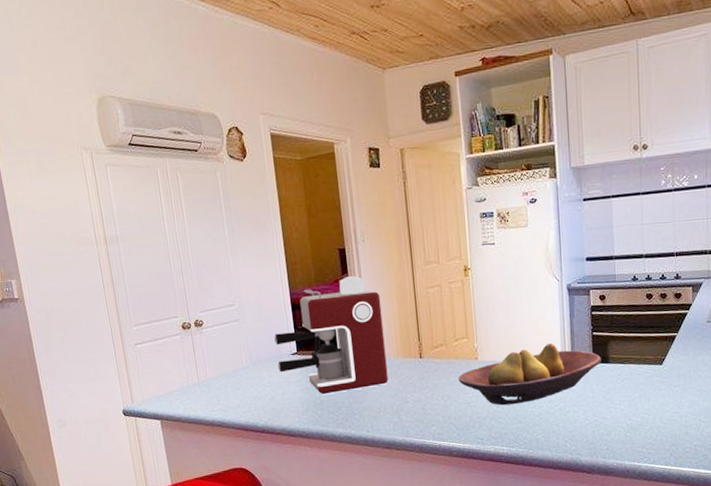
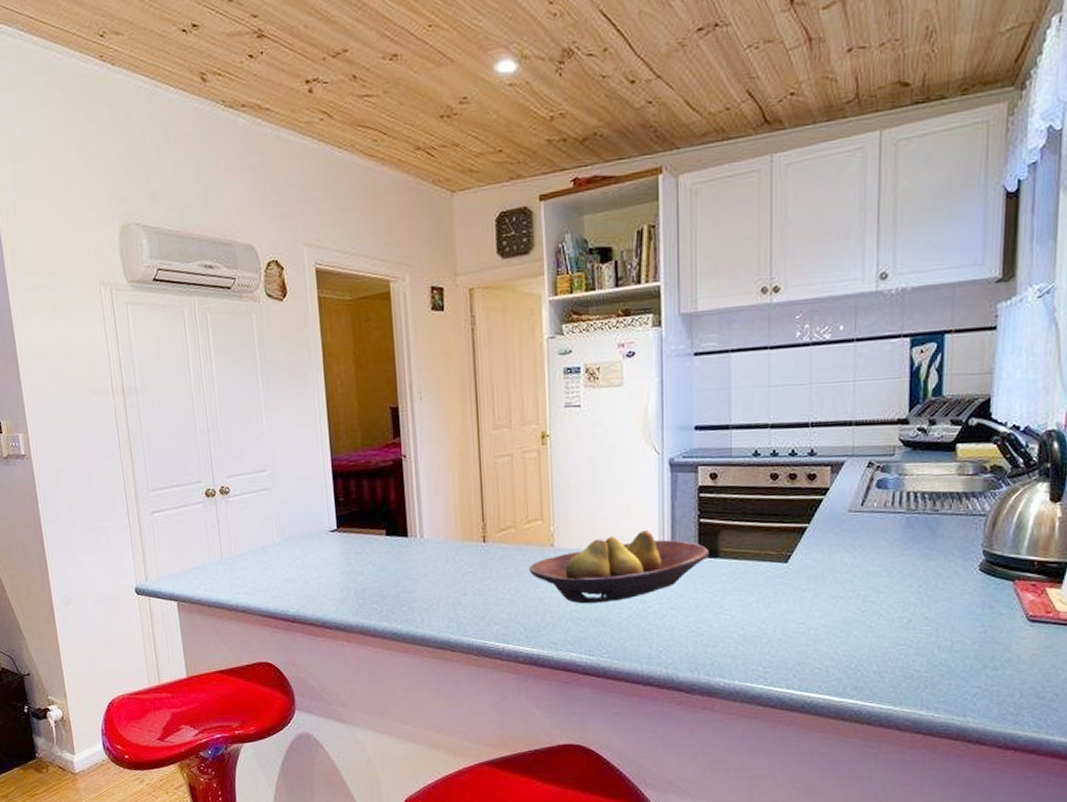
coffee maker: present [274,276,389,395] -> none [311,440,444,581]

